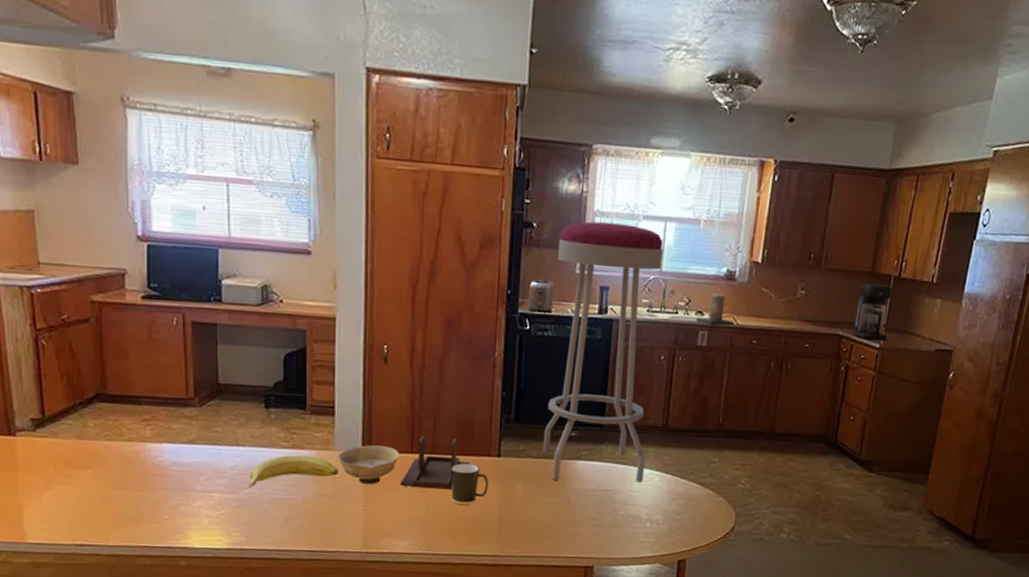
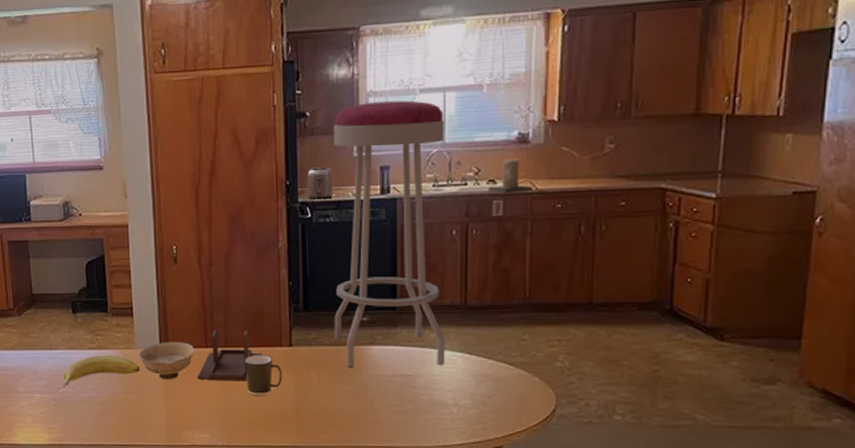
coffee maker: present [852,284,893,341] -> none [679,126,726,190]

